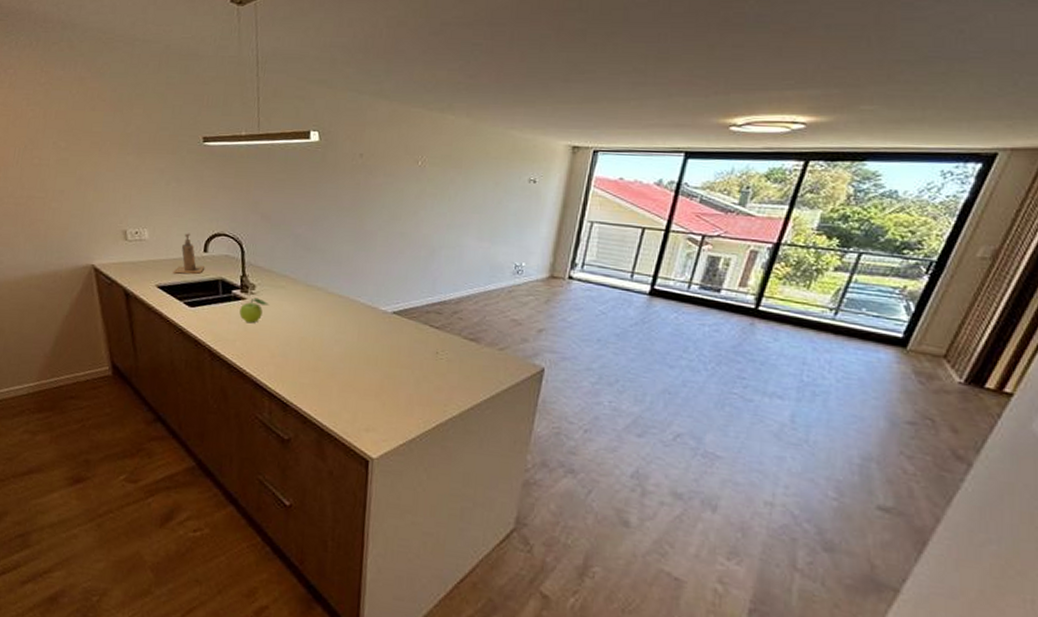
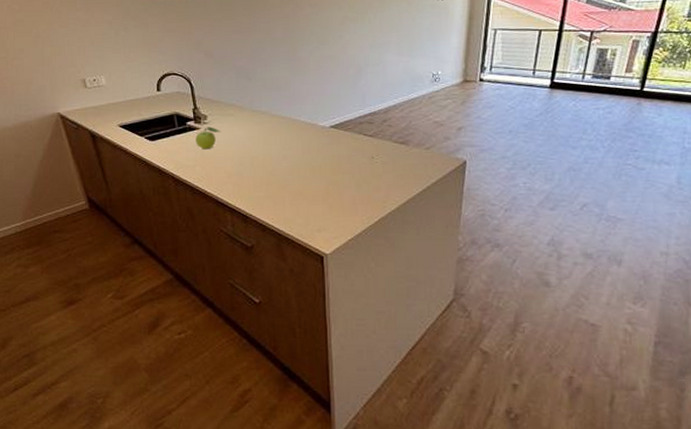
soap dispenser: present [173,233,204,274] -> none [132,75,159,113]

